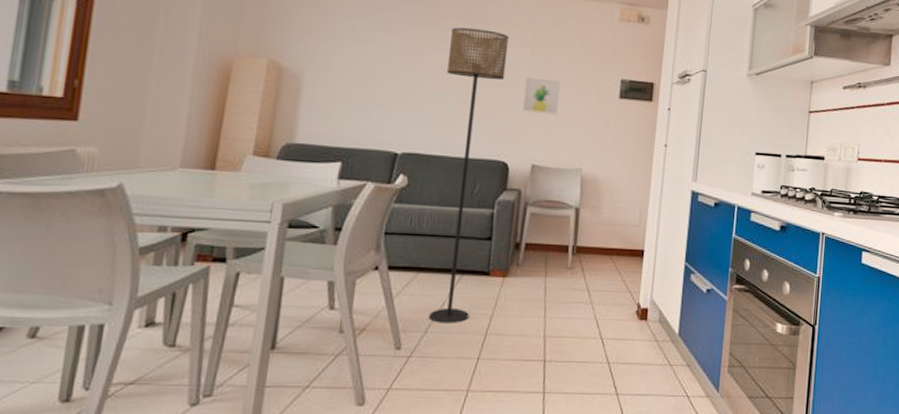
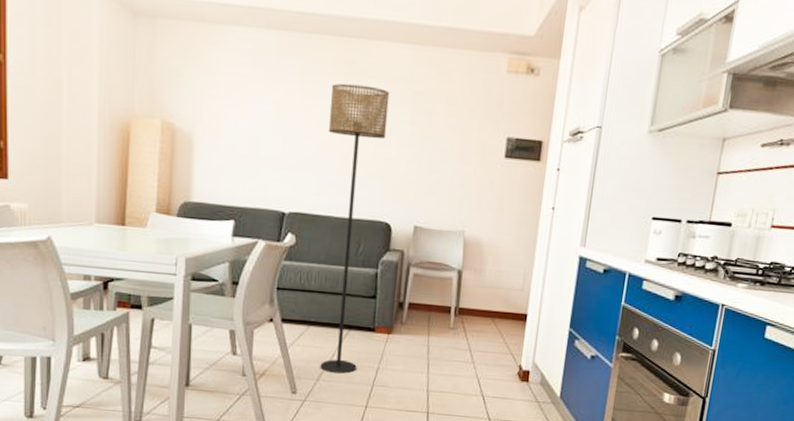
wall art: present [523,78,560,115] -> none [404,136,443,175]

